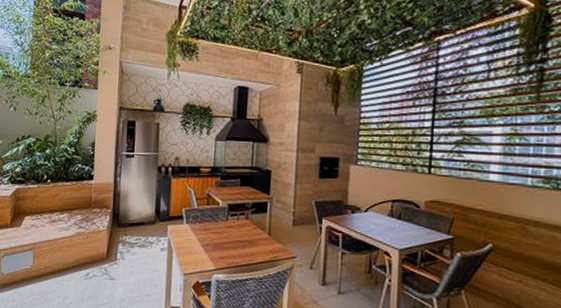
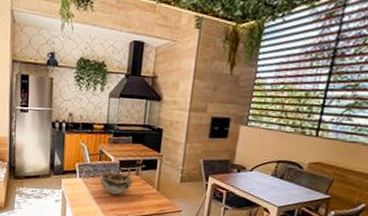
decorative bowl: none [208,217,243,241] -> present [100,173,133,195]

